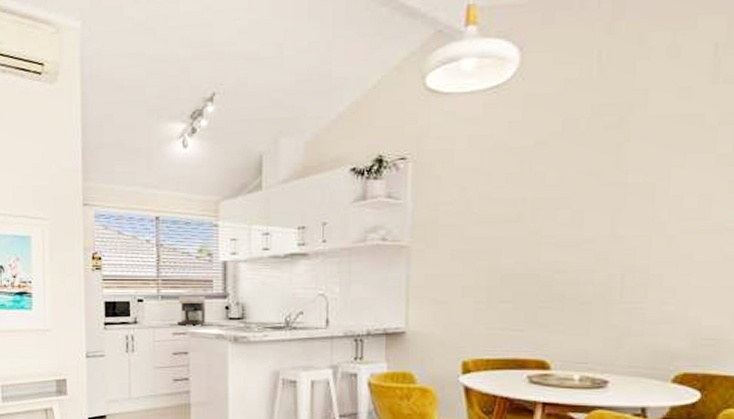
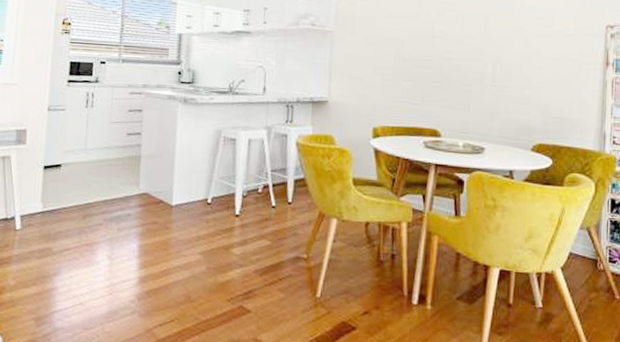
coffee maker: present [177,296,205,326] -> none [134,61,161,87]

